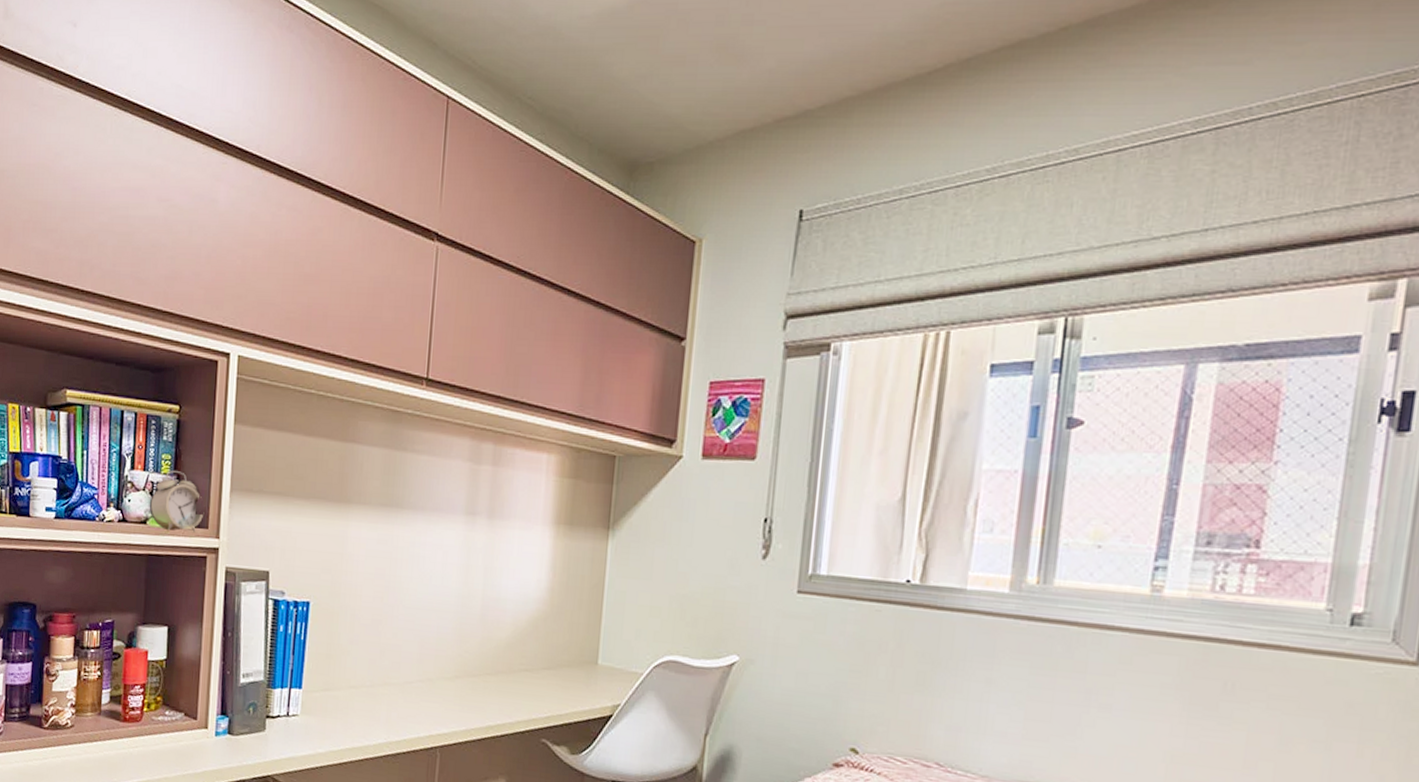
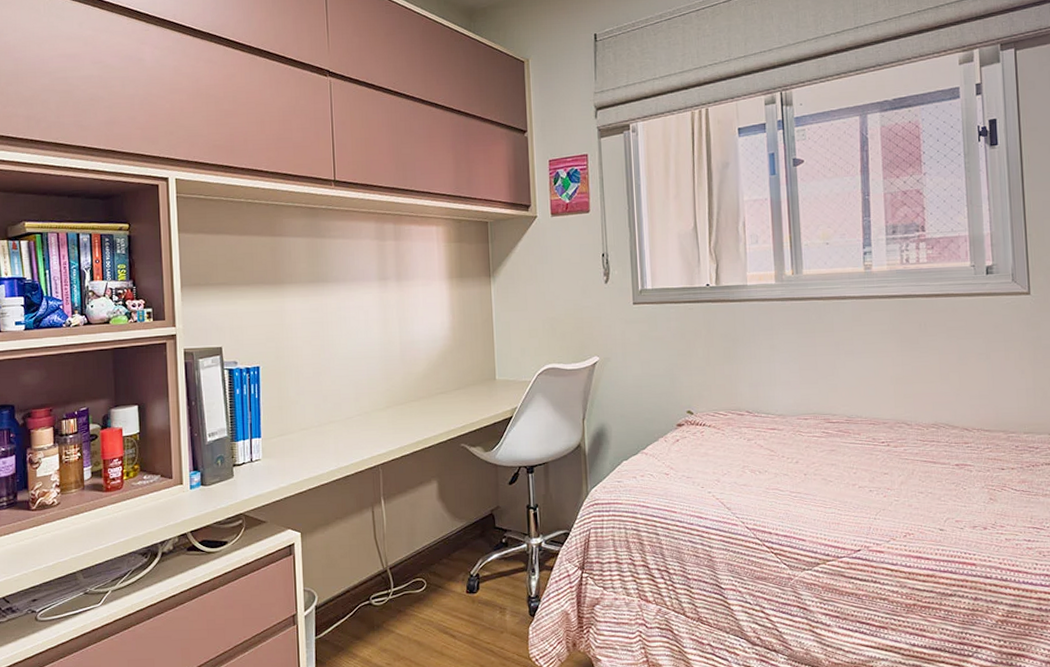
alarm clock: present [150,470,205,532] -> none [111,277,160,327]

